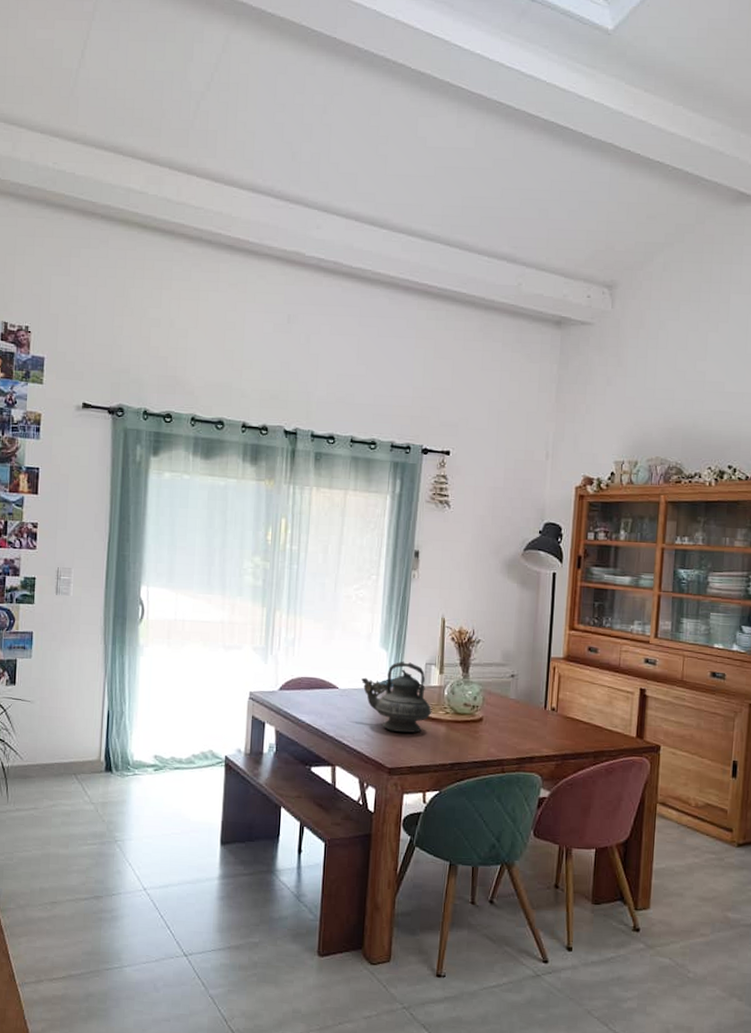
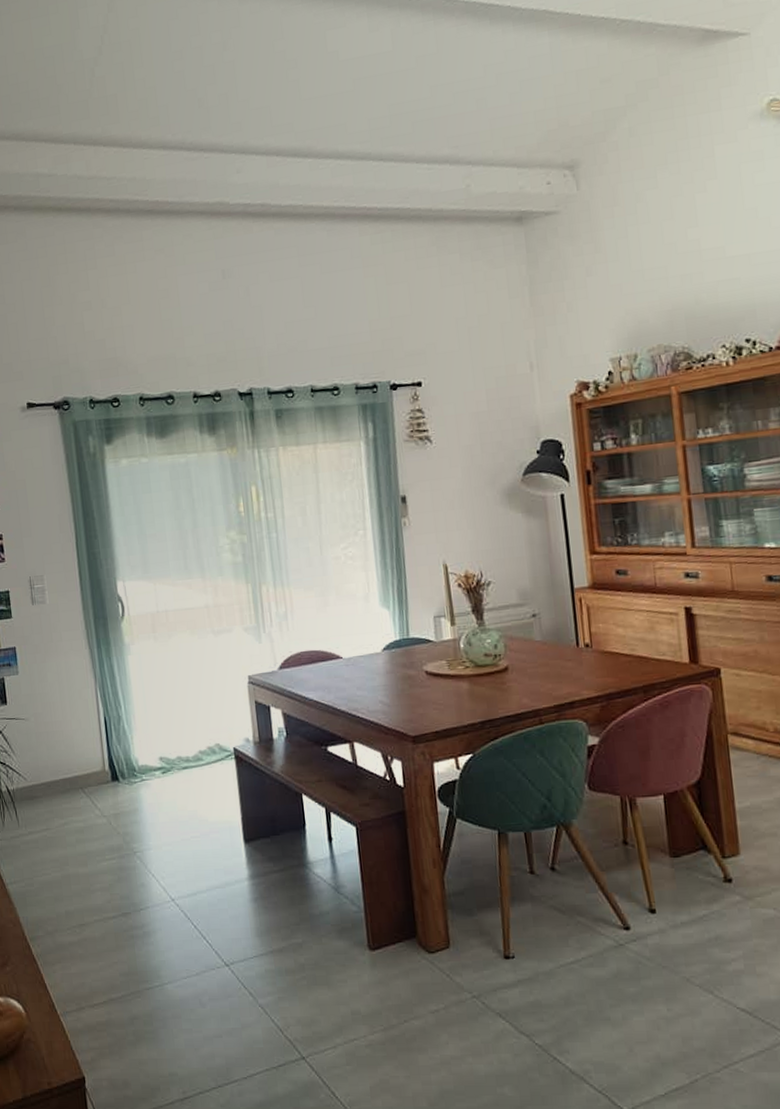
teapot: present [361,661,432,733] -> none [366,617,450,696]

